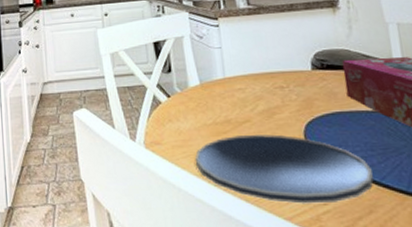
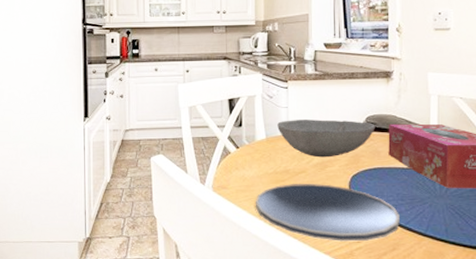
bowl: none [211,58,327,104] -> present [277,119,375,158]

